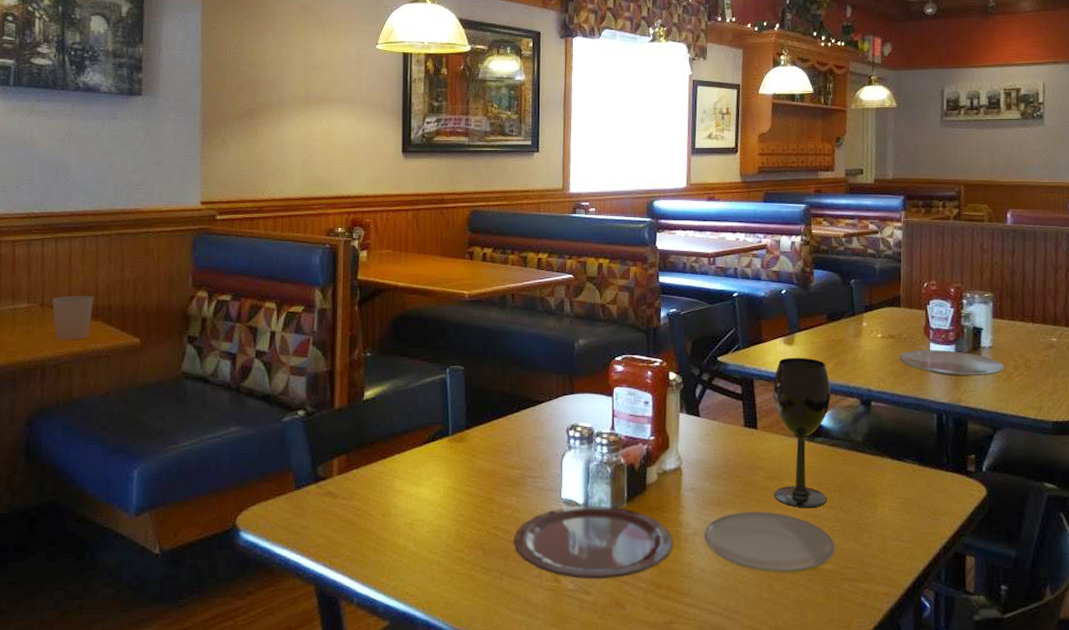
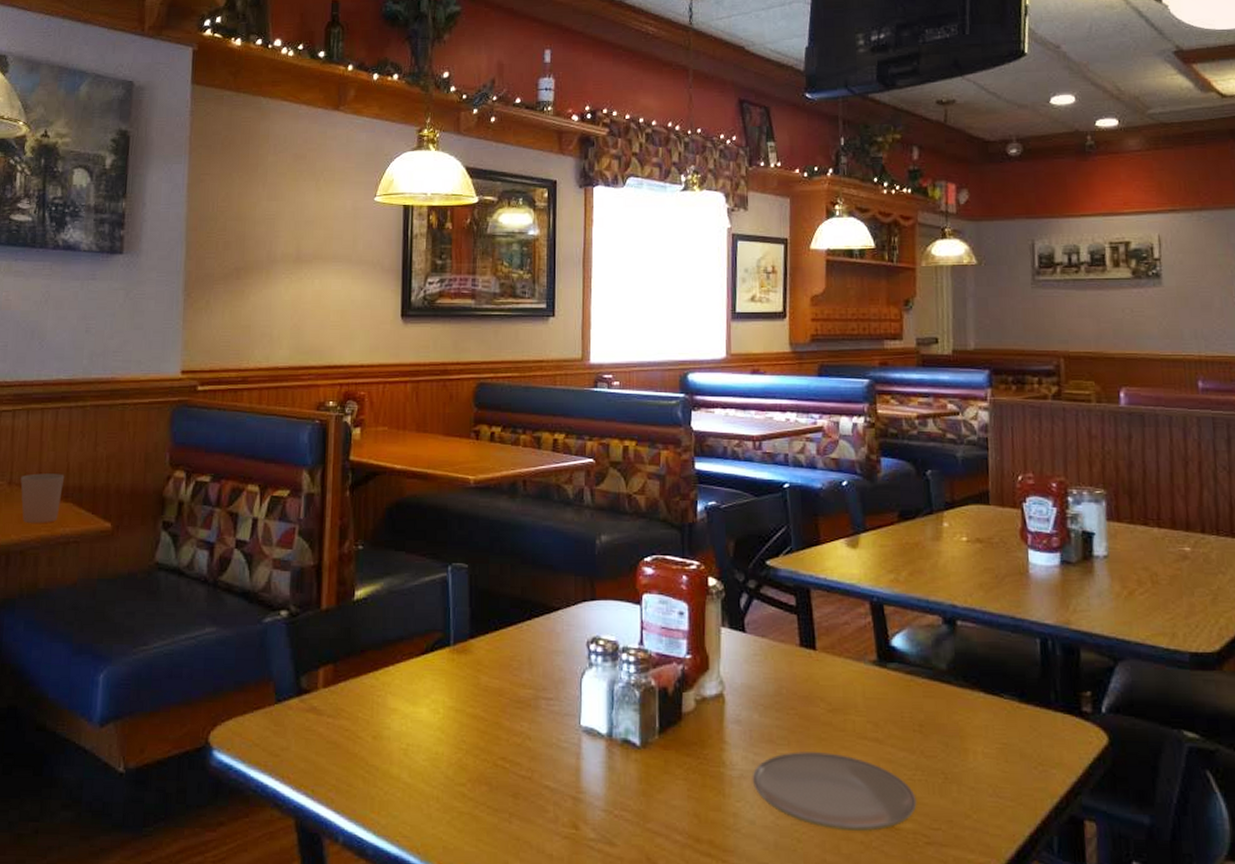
plate: present [513,505,673,580] -> none [524,735,715,828]
wine glass: present [773,357,831,509] -> none [834,563,906,751]
plate: present [899,350,1004,377] -> none [989,558,1125,593]

